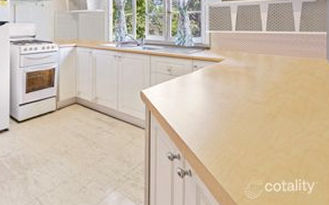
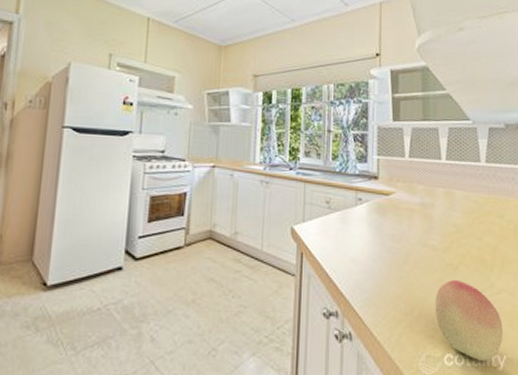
fruit: none [257,126,312,188] -> present [434,279,503,362]

